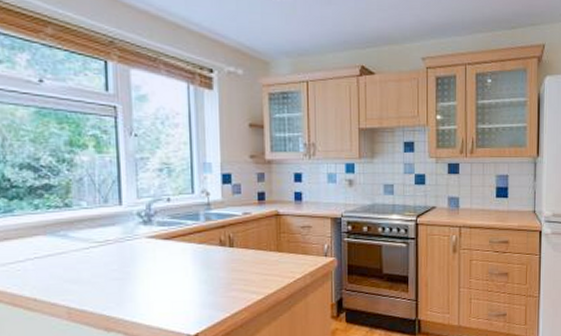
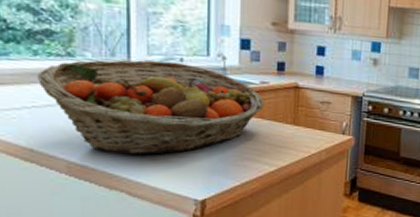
fruit basket: none [39,202,247,297] -> present [38,60,263,155]

